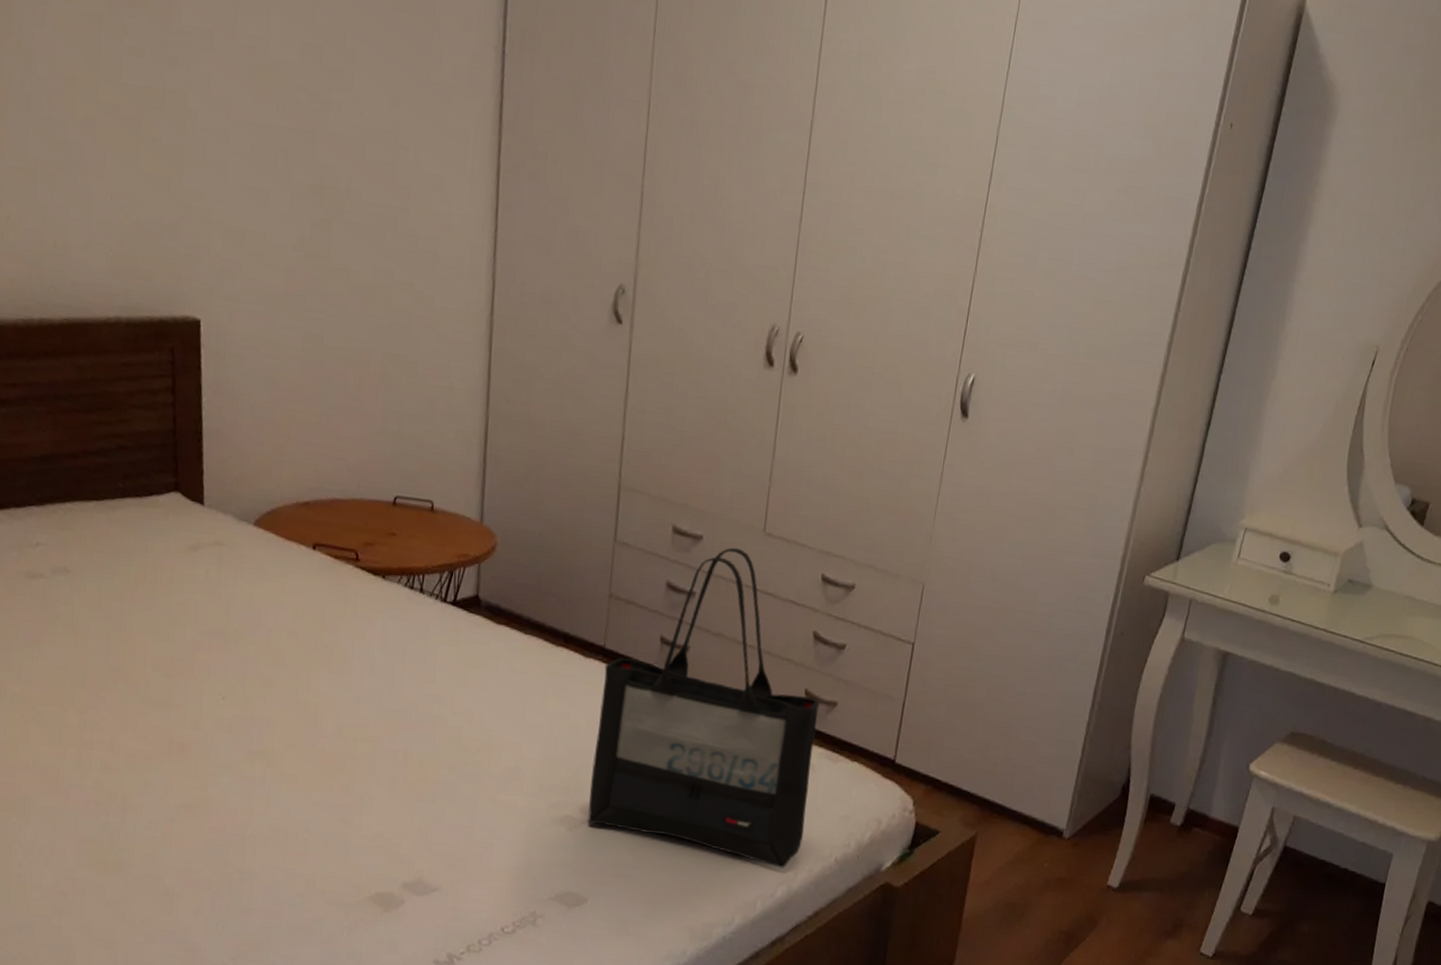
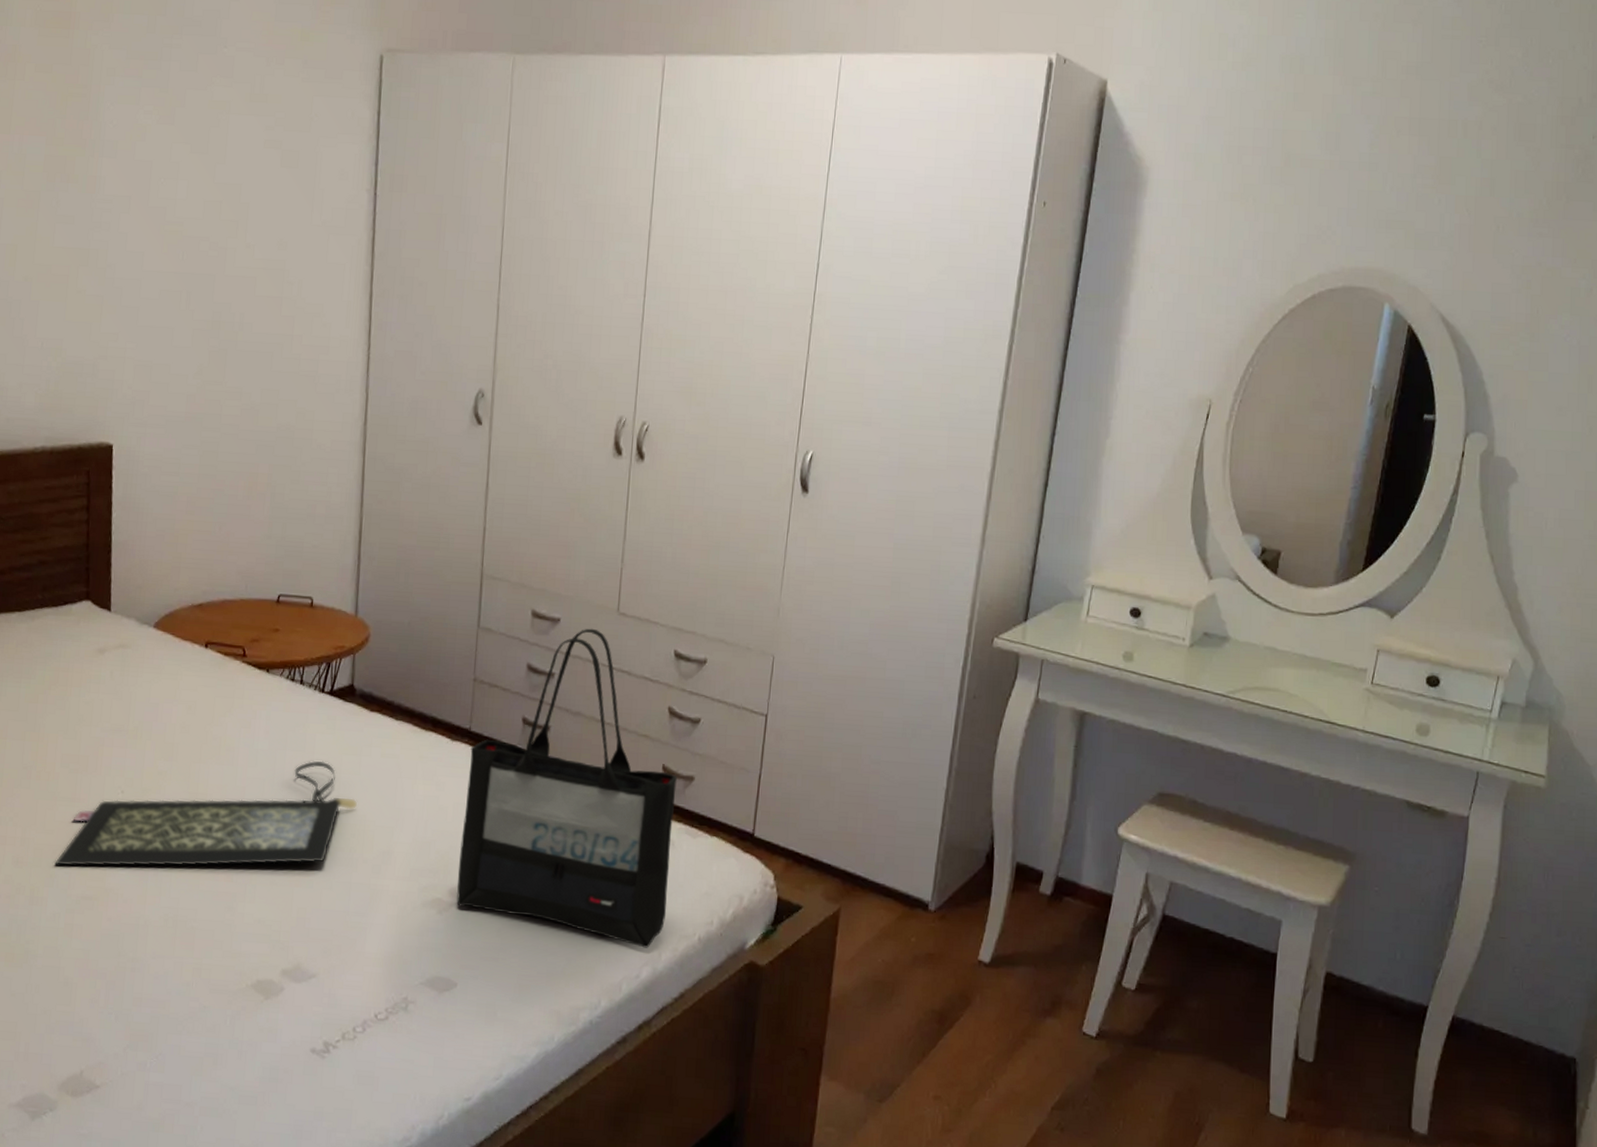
clutch bag: none [149,673,483,777] -> present [54,761,357,866]

